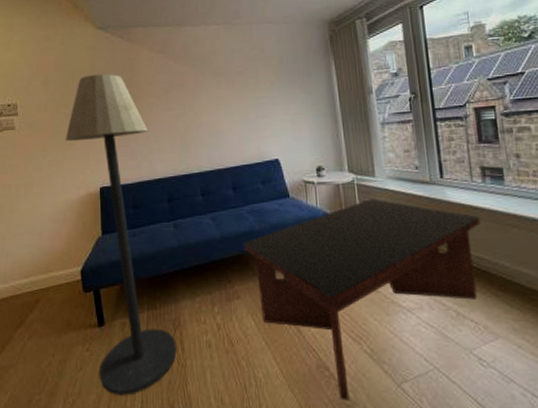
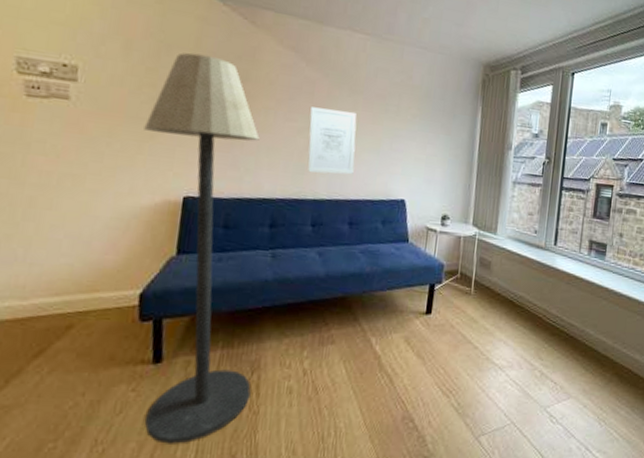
wall art: none [184,91,229,151] -> present [308,107,357,175]
coffee table: present [243,198,481,401] -> none [348,255,579,452]

